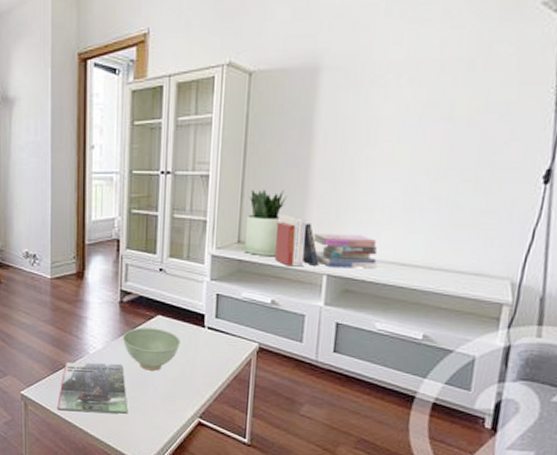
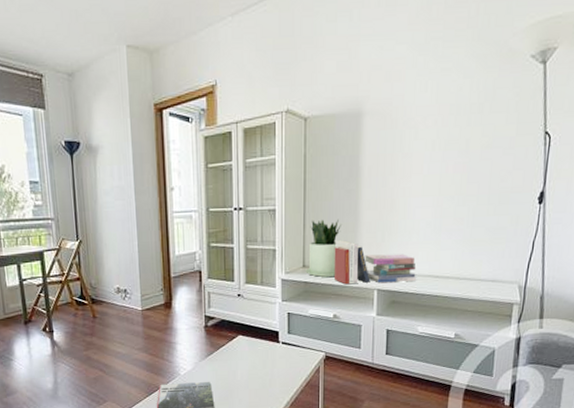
bowl: present [122,327,181,371] -> none [208,347,260,385]

